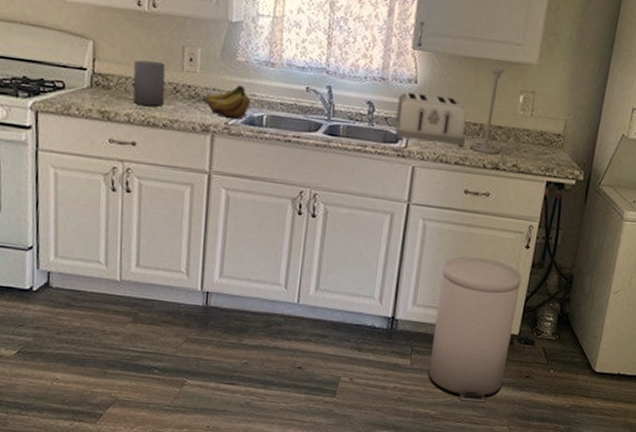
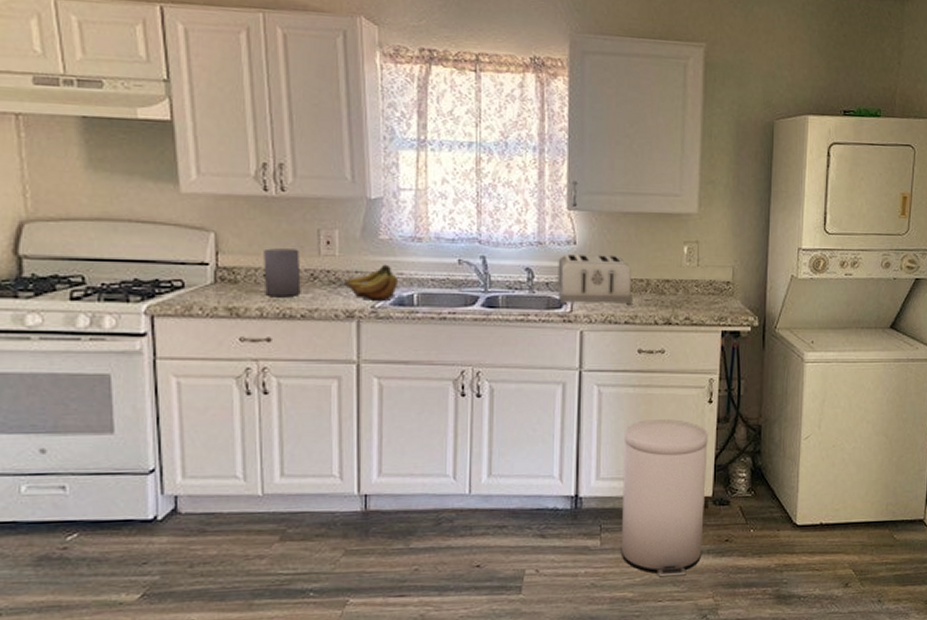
candlestick: present [469,68,505,154] -> none [638,221,670,310]

